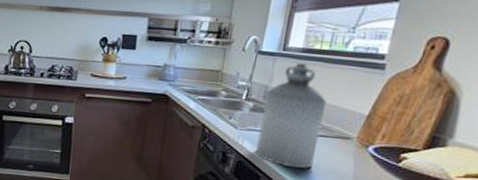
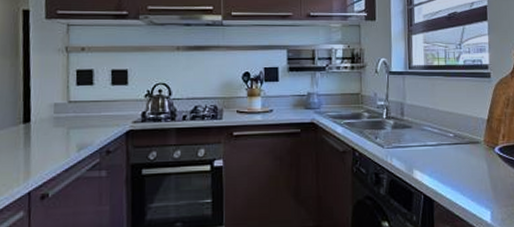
bottle: present [255,63,327,169] -> none [403,79,455,179]

